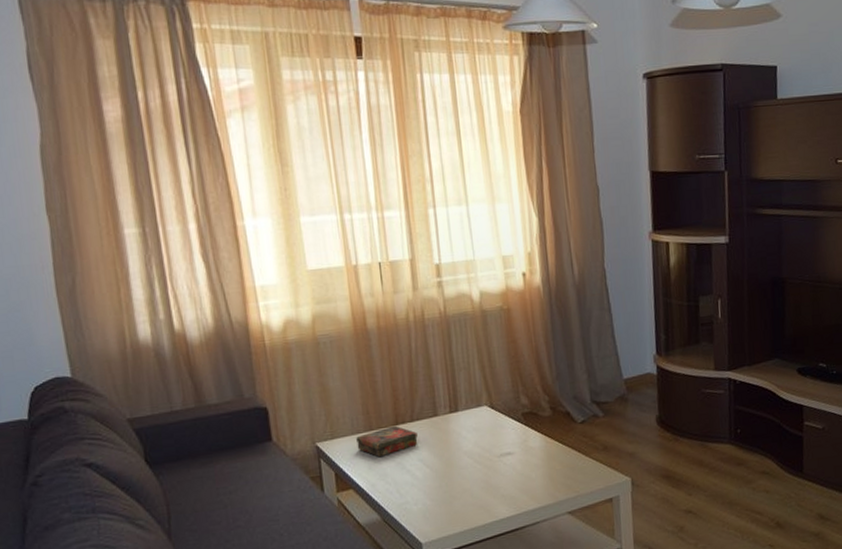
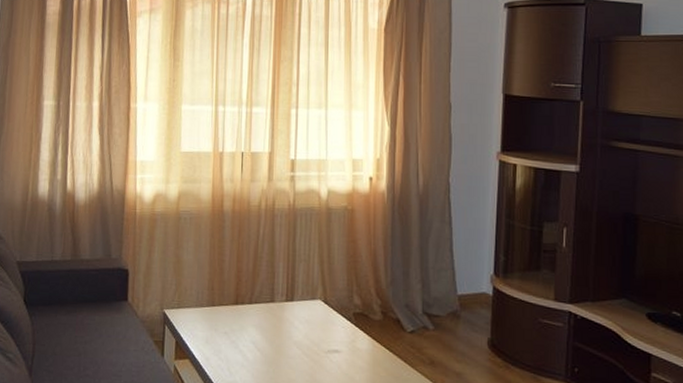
book: present [356,425,418,458] -> none [199,305,253,333]

